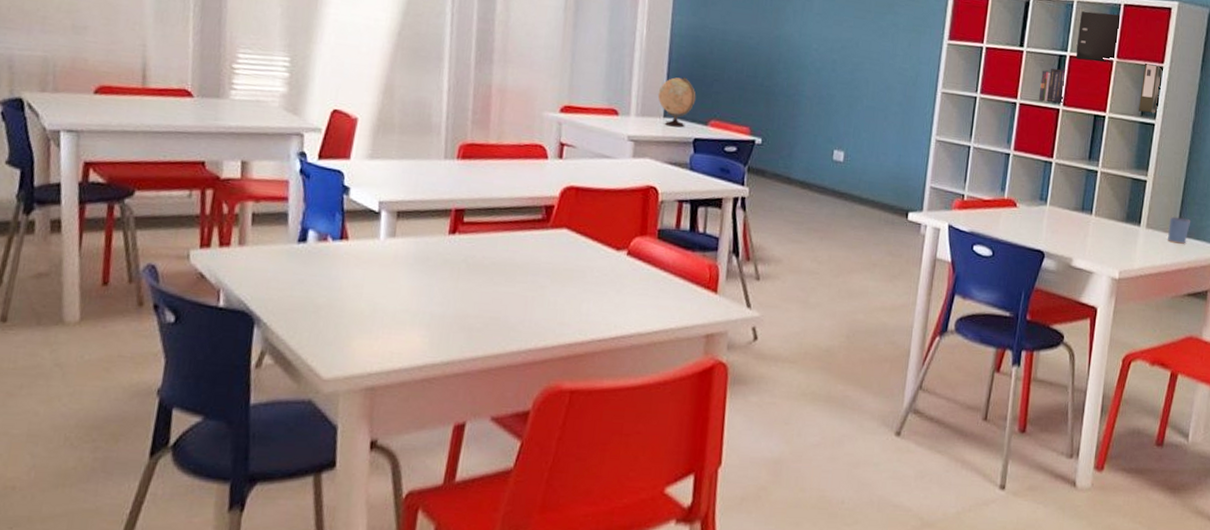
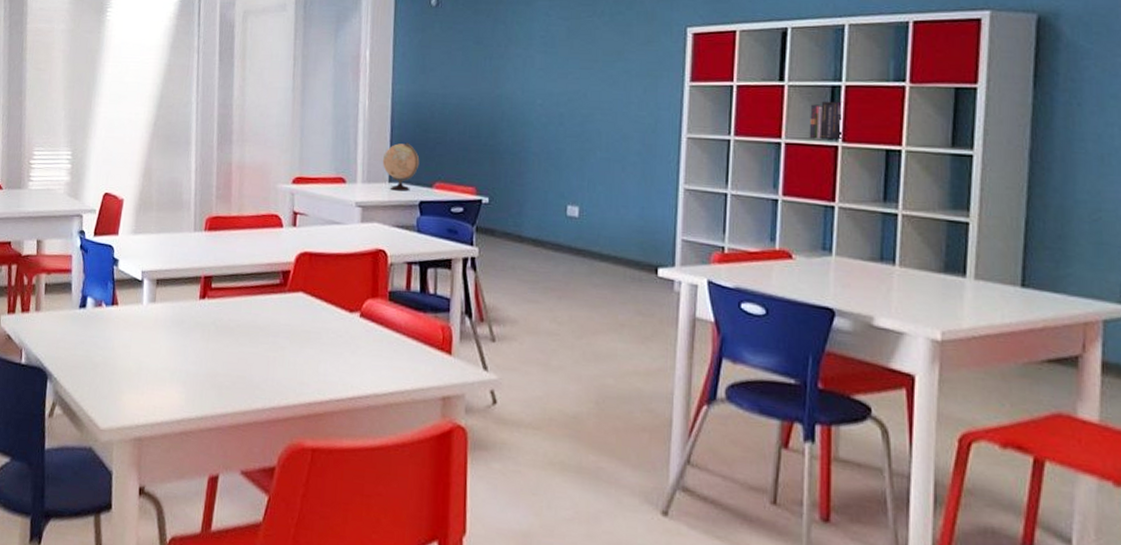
binder: present [1075,11,1120,62] -> none [853,33,909,89]
binder: present [1139,61,1162,114] -> none [947,83,976,143]
mug: present [1168,216,1190,244] -> none [1008,264,1041,298]

